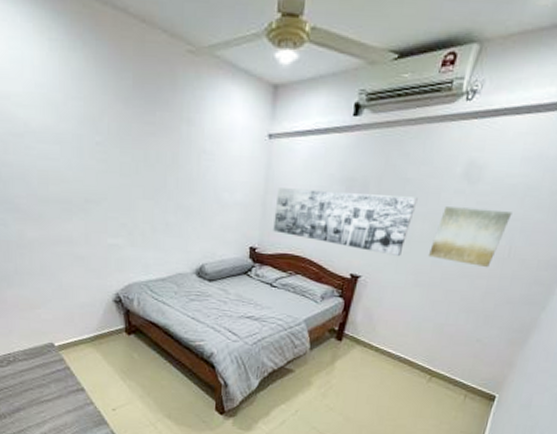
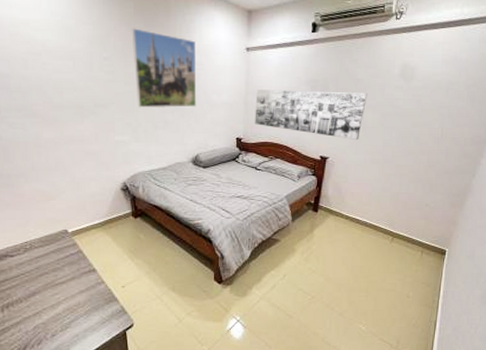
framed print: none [129,105,206,208] -> present [131,28,197,108]
wall art: present [428,207,512,268] -> none [380,99,440,146]

